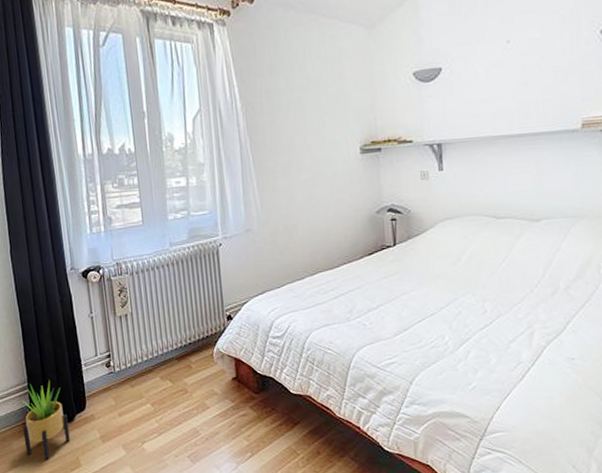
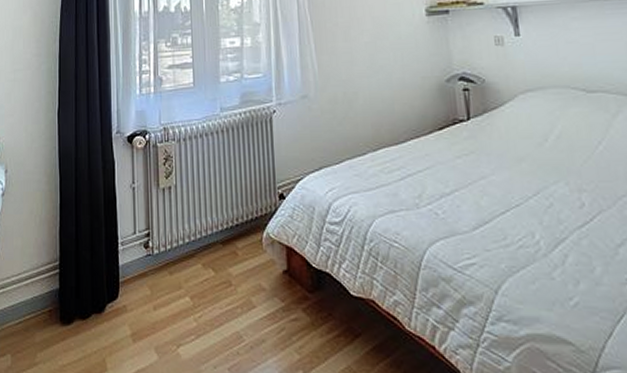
potted plant: present [22,380,70,460] -> none [48,260,98,359]

